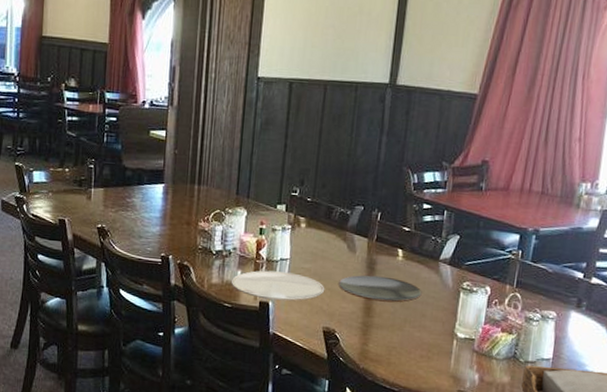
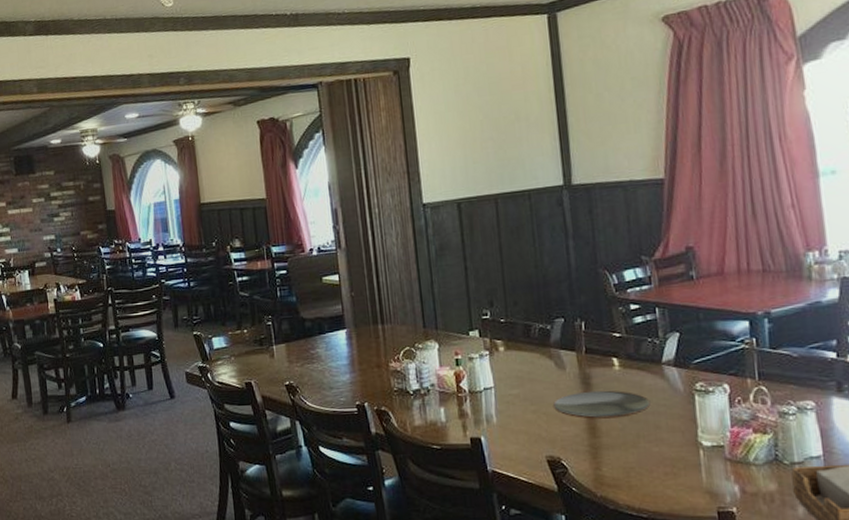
plate: present [232,270,325,301] -> none [436,401,540,435]

